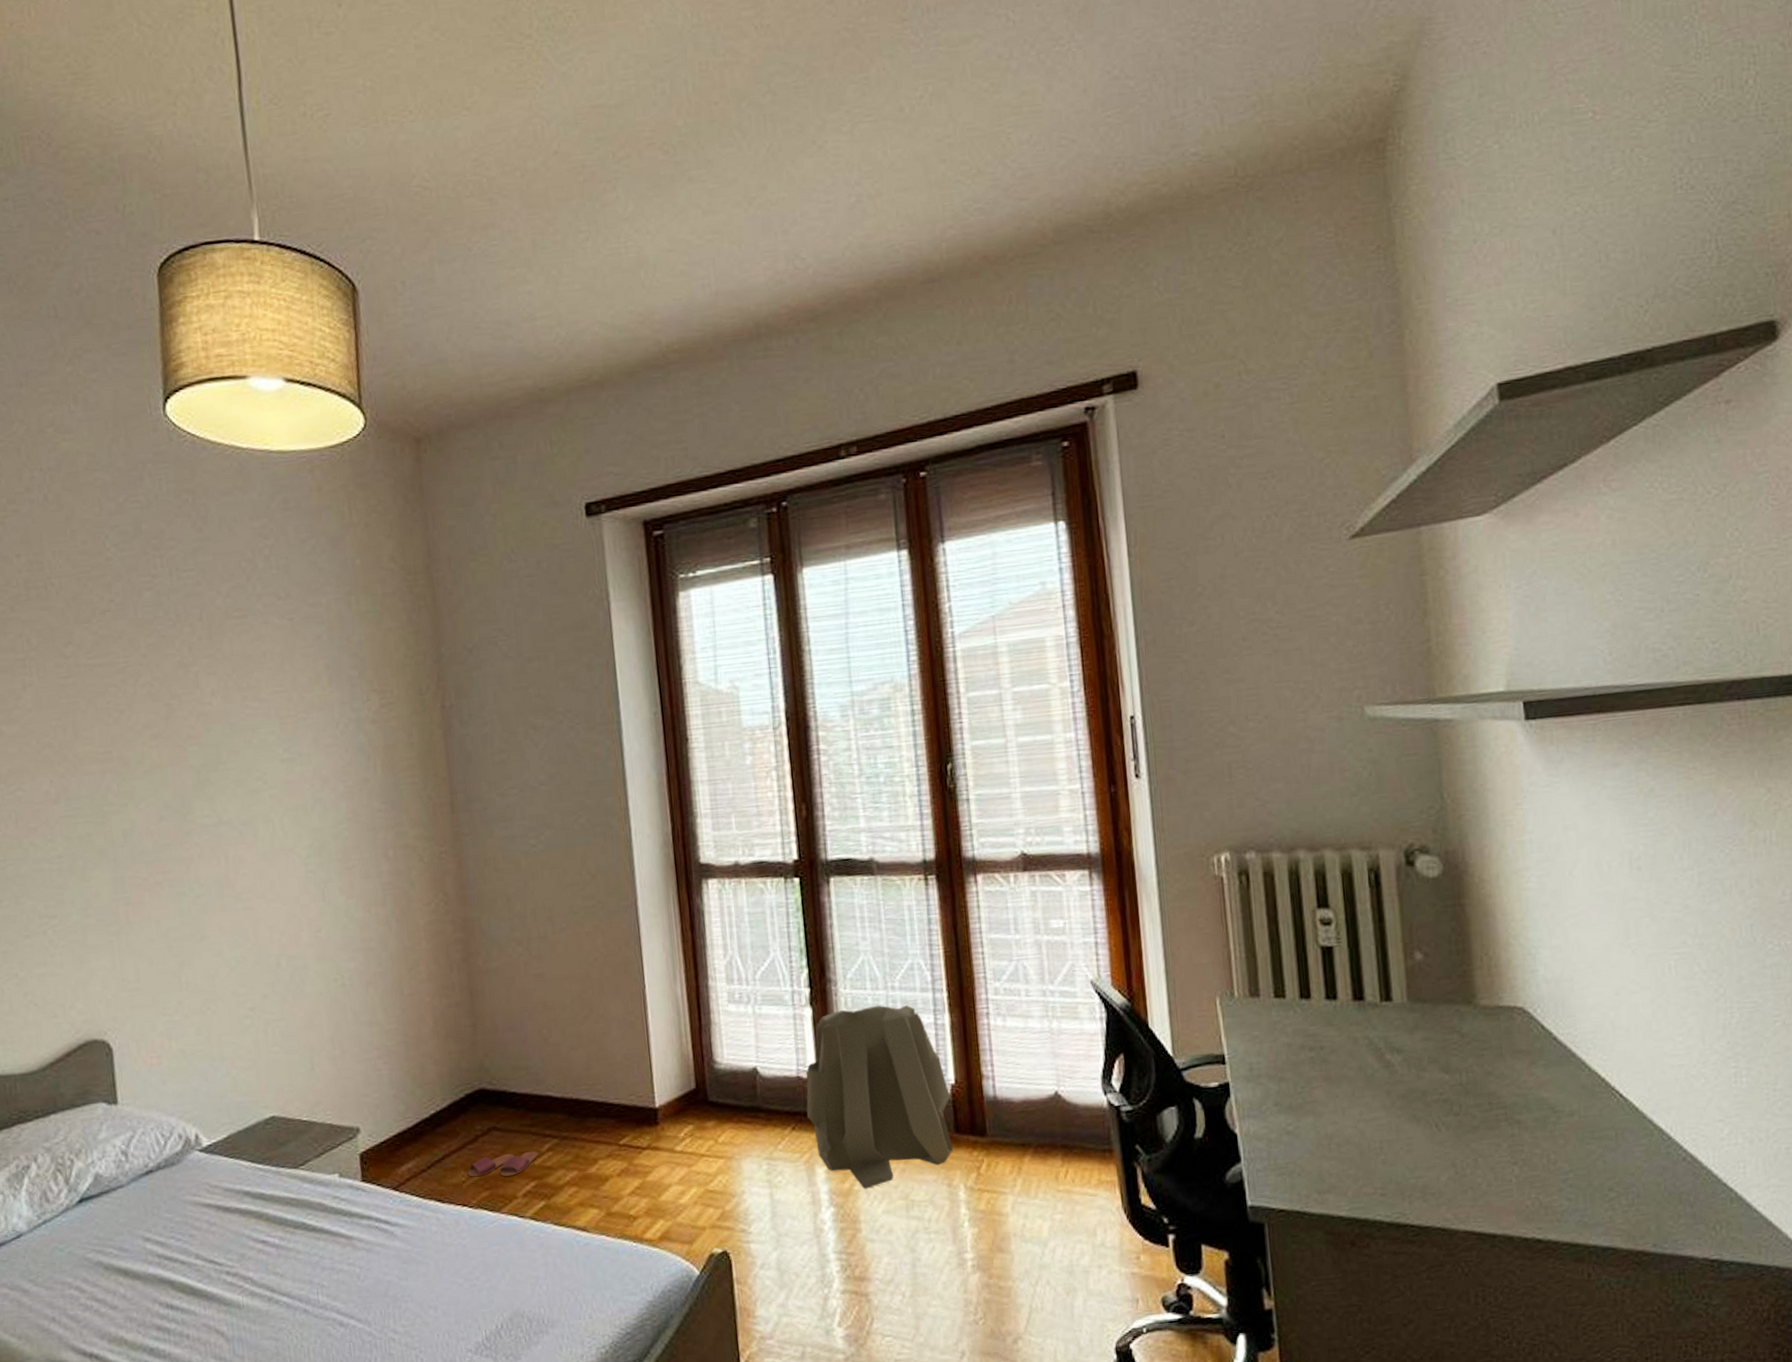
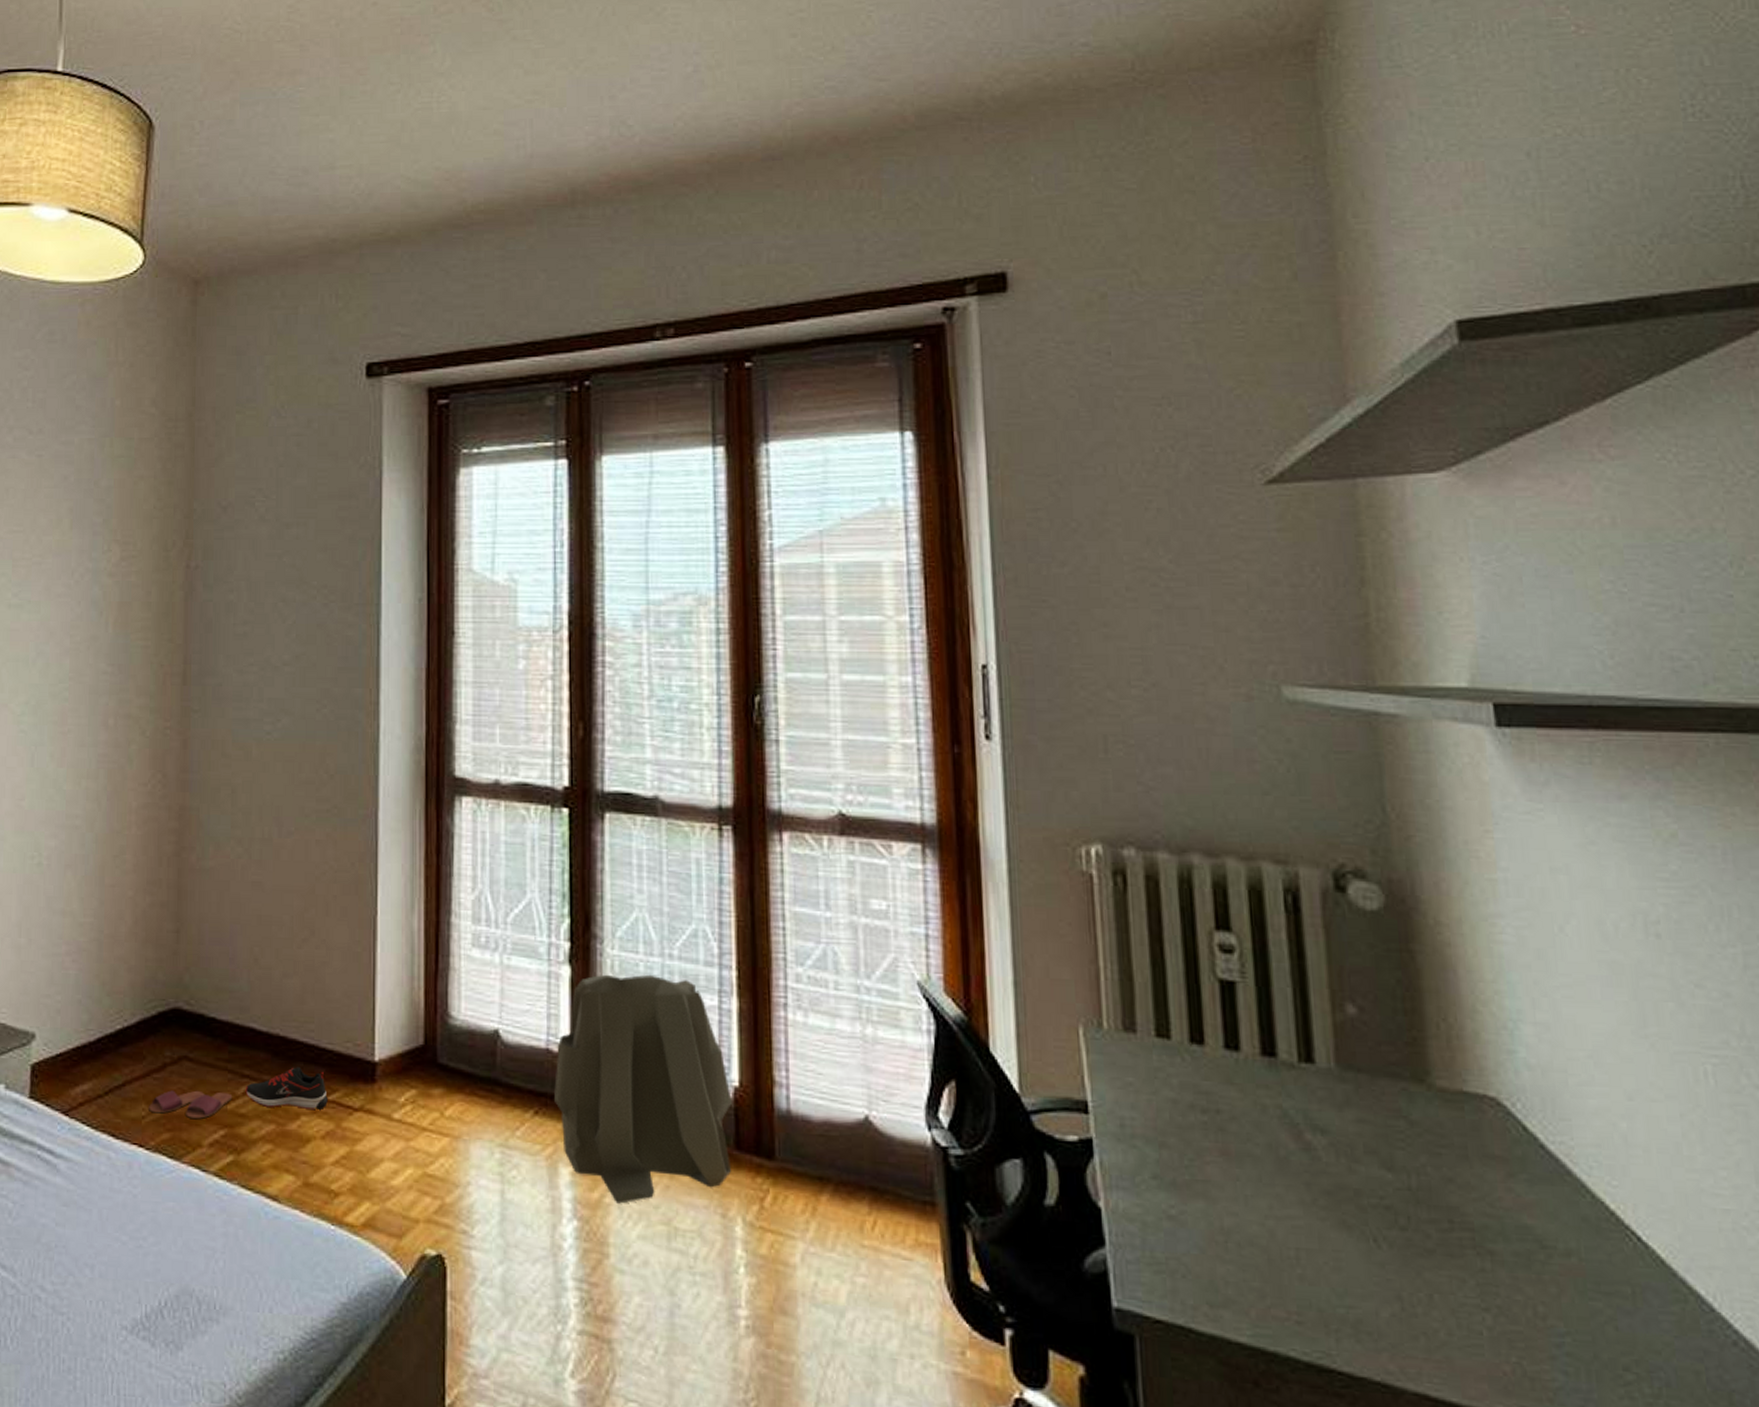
athletic shoe: none [548,1121,620,1158] -> present [245,1067,328,1110]

